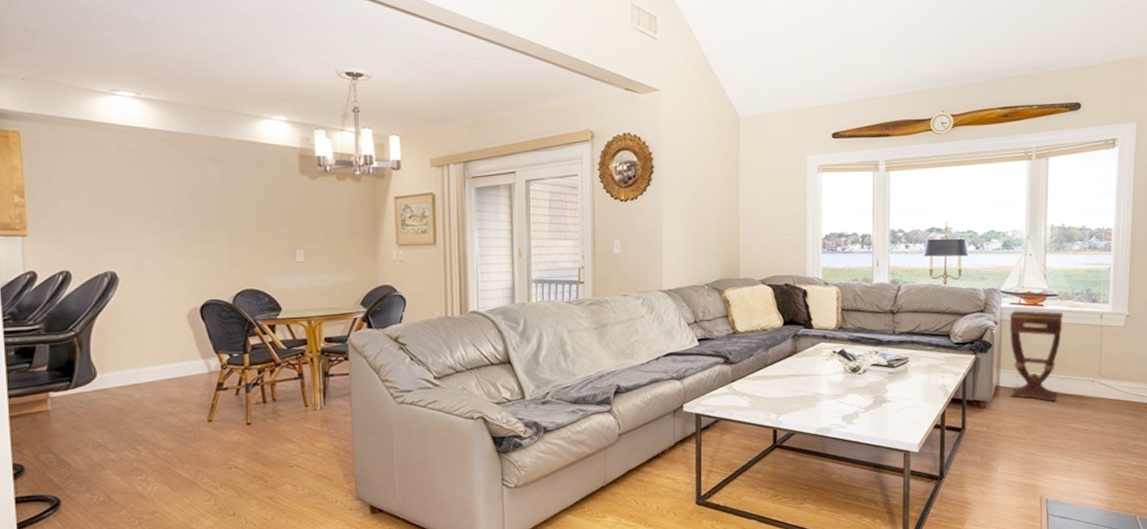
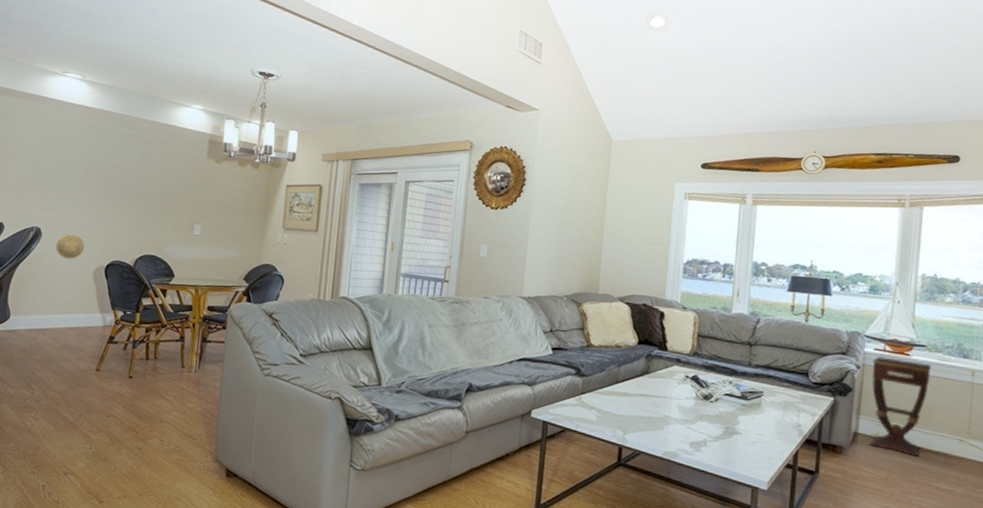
decorative plate: none [137,275,172,303] -> present [55,234,85,259]

